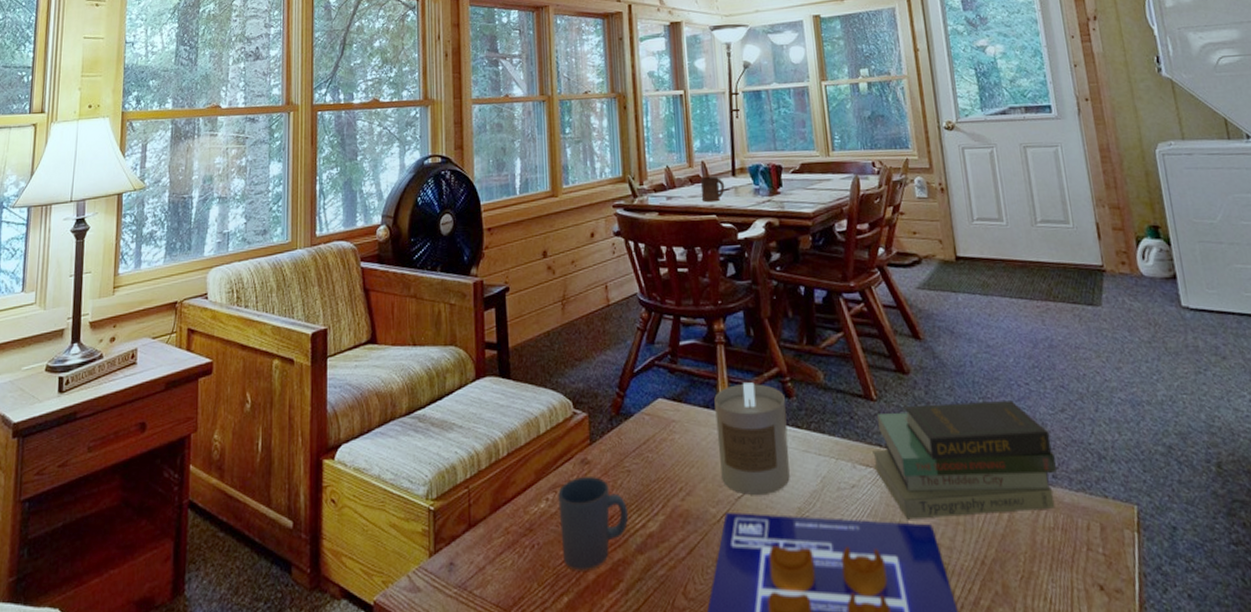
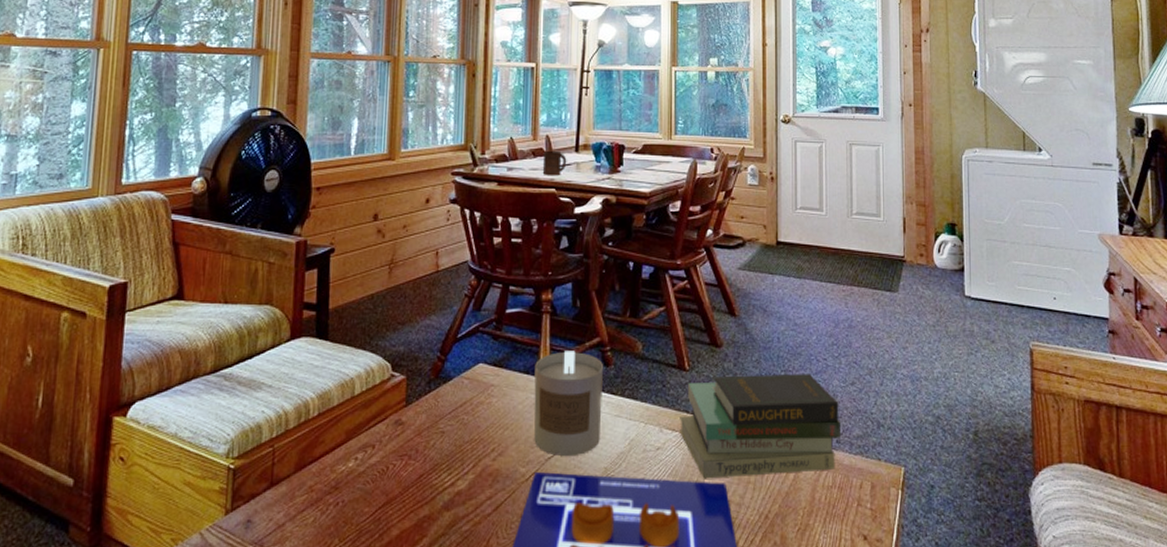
mug: present [558,477,629,571] -> none [367,437,439,527]

